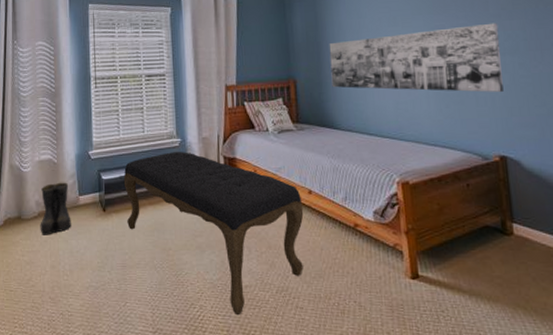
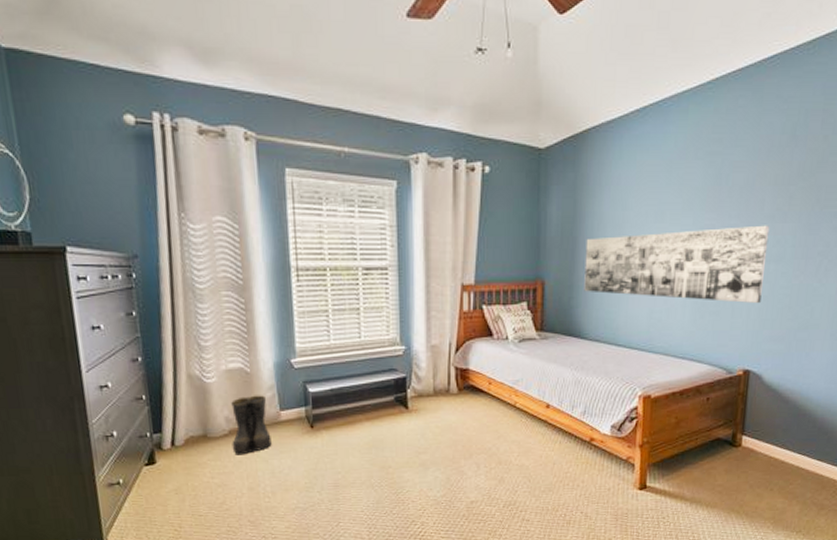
bench: present [123,152,304,316] -> none [335,361,539,530]

